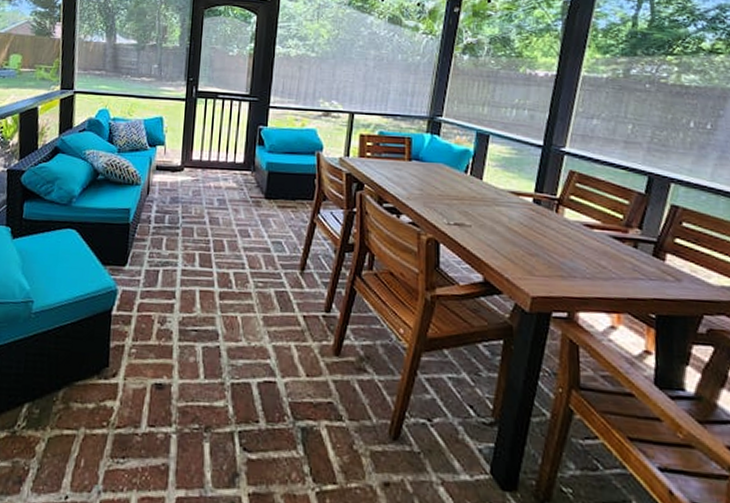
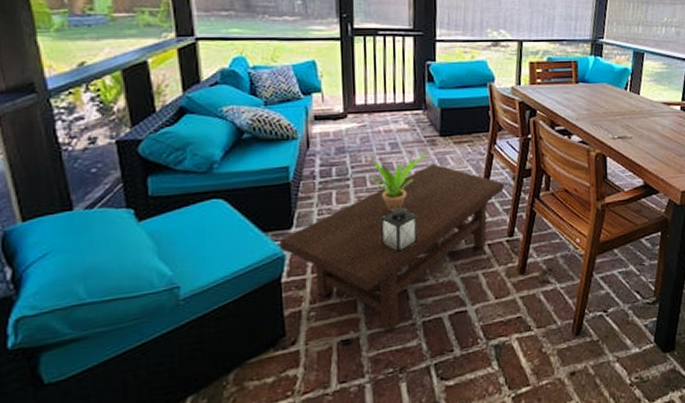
coffee table: none [114,224,324,386] -> present [279,163,504,332]
potted plant: none [199,212,251,266] -> present [372,152,427,212]
lantern: none [201,241,237,308] -> present [380,185,418,254]

